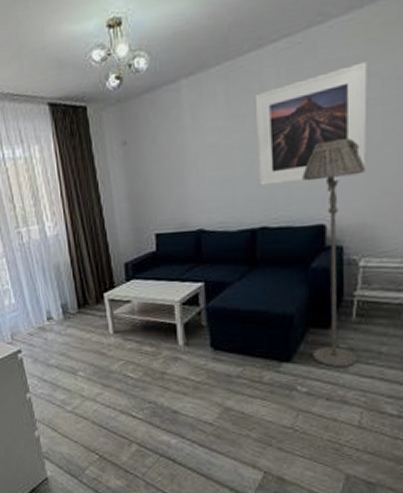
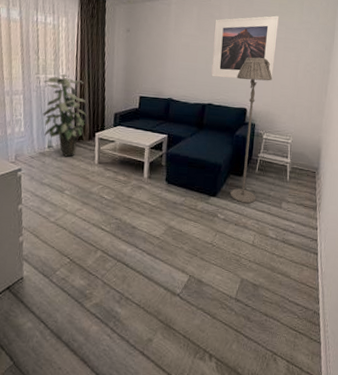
indoor plant: none [27,221,89,329] -> present [42,73,87,157]

